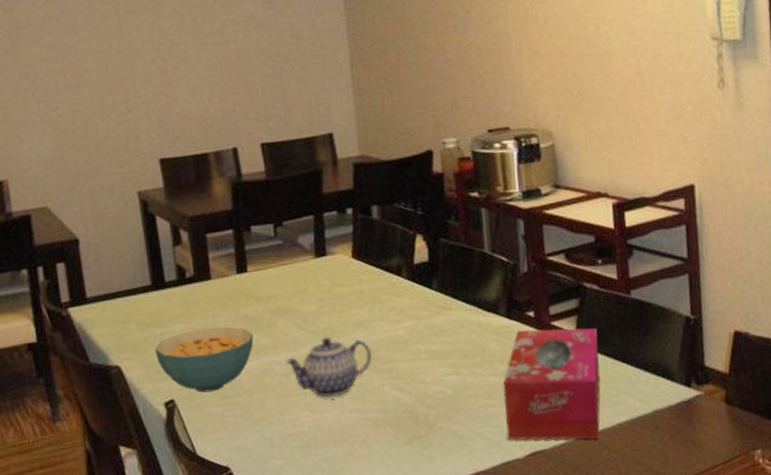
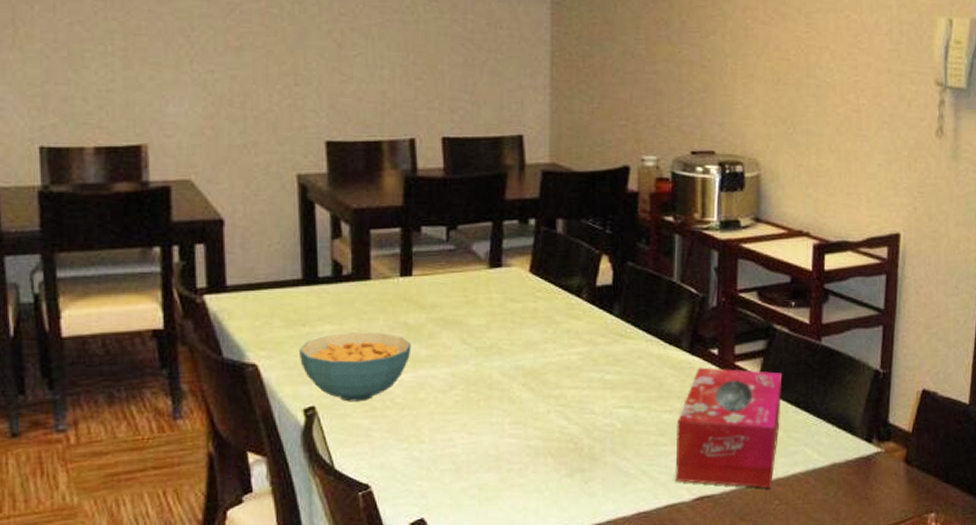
teapot: present [286,336,372,398] -> none [444,354,539,421]

